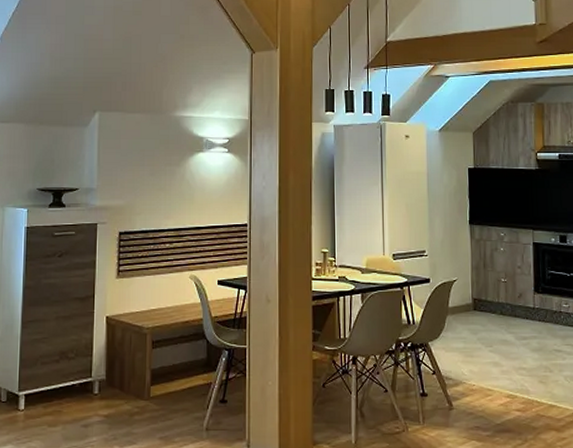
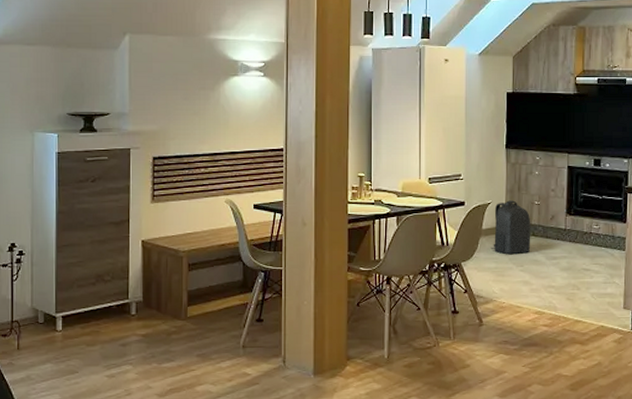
backpack: none [458,277,499,334] -> present [490,200,531,255]

